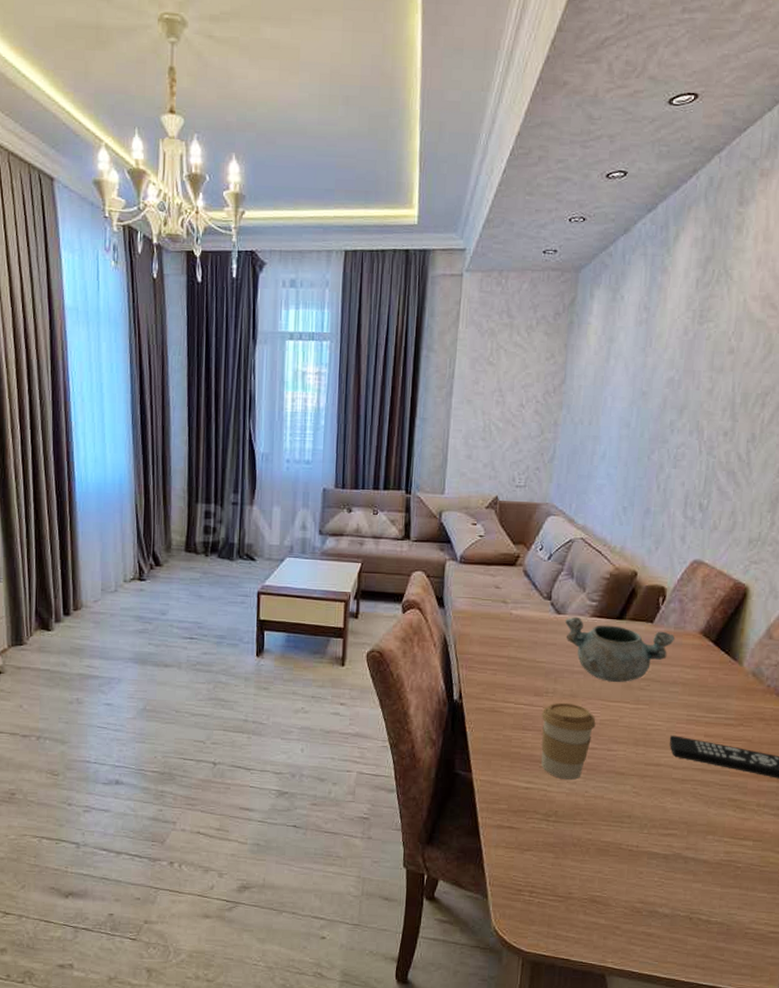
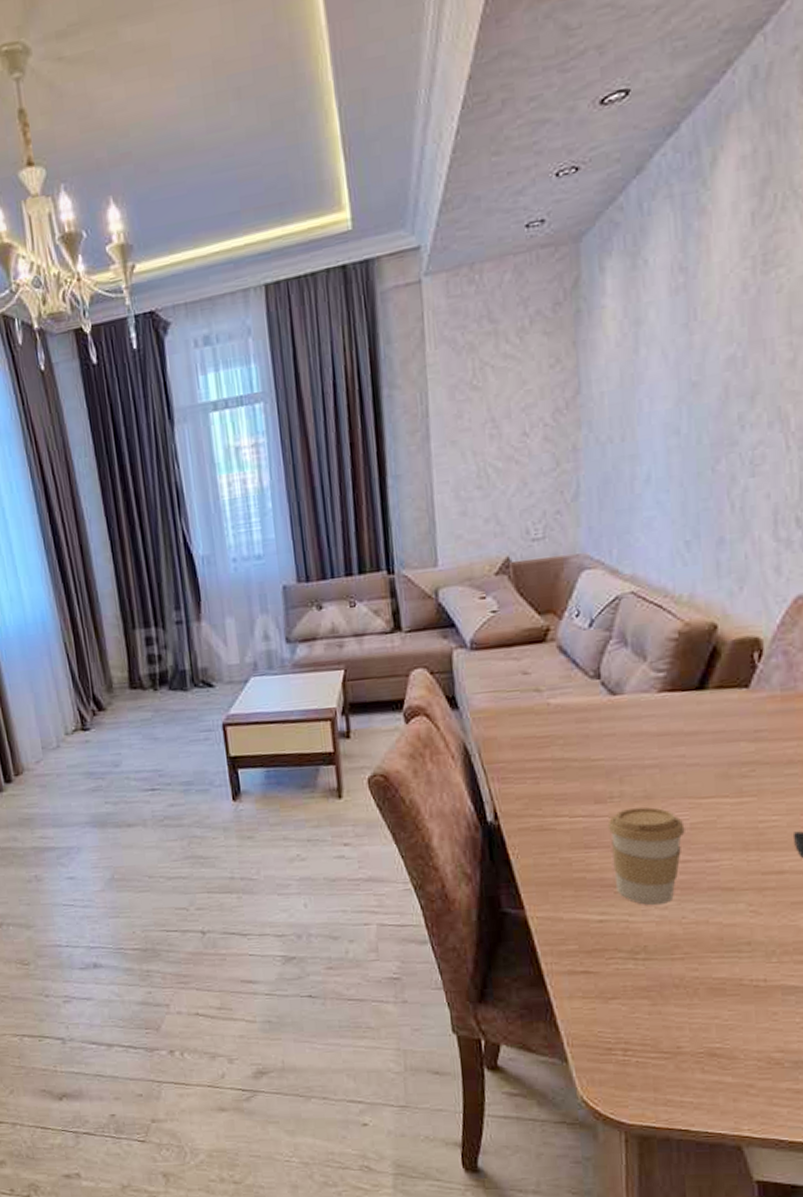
bowl: present [565,617,676,682] -> none [624,696,784,773]

